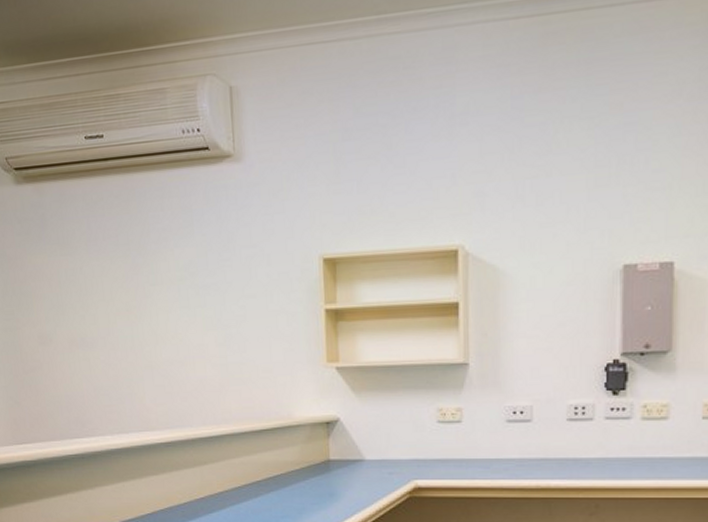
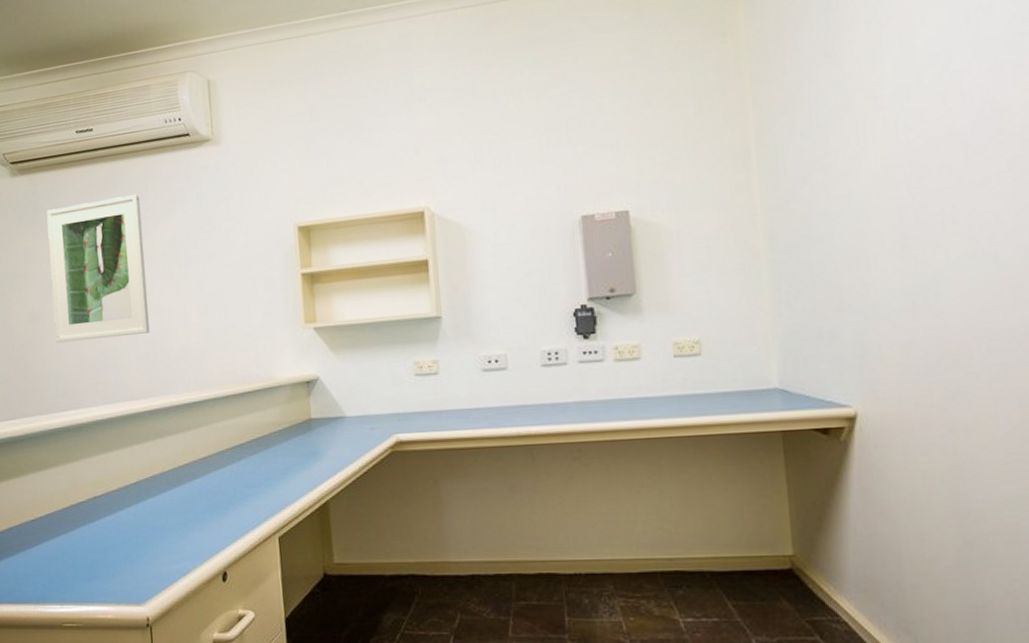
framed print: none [55,212,166,368] -> present [46,194,150,343]

